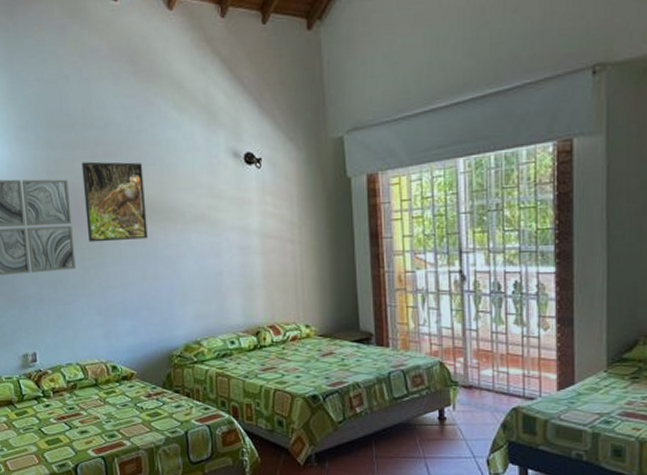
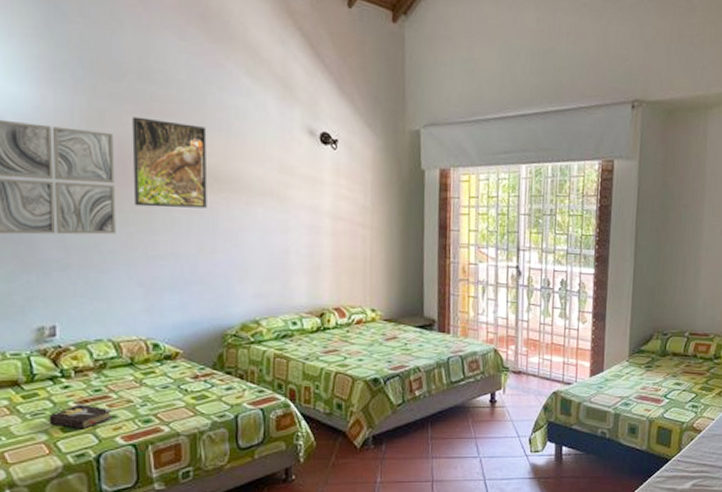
hardback book: none [36,420,84,443] -> present [49,404,112,430]

